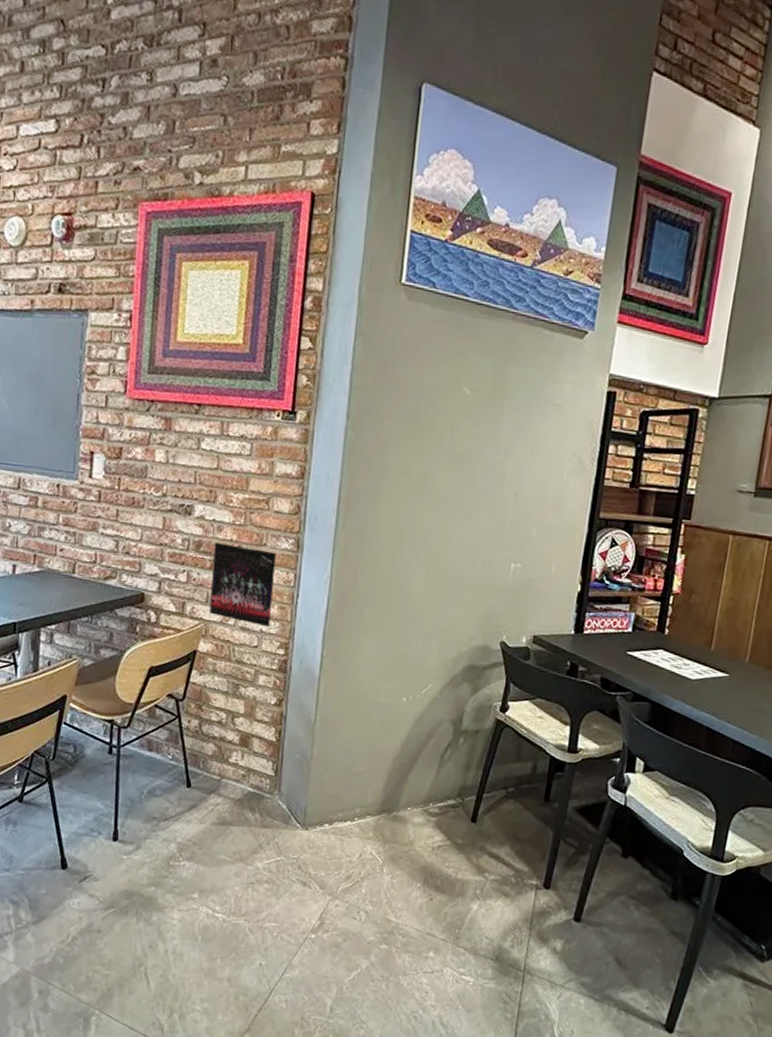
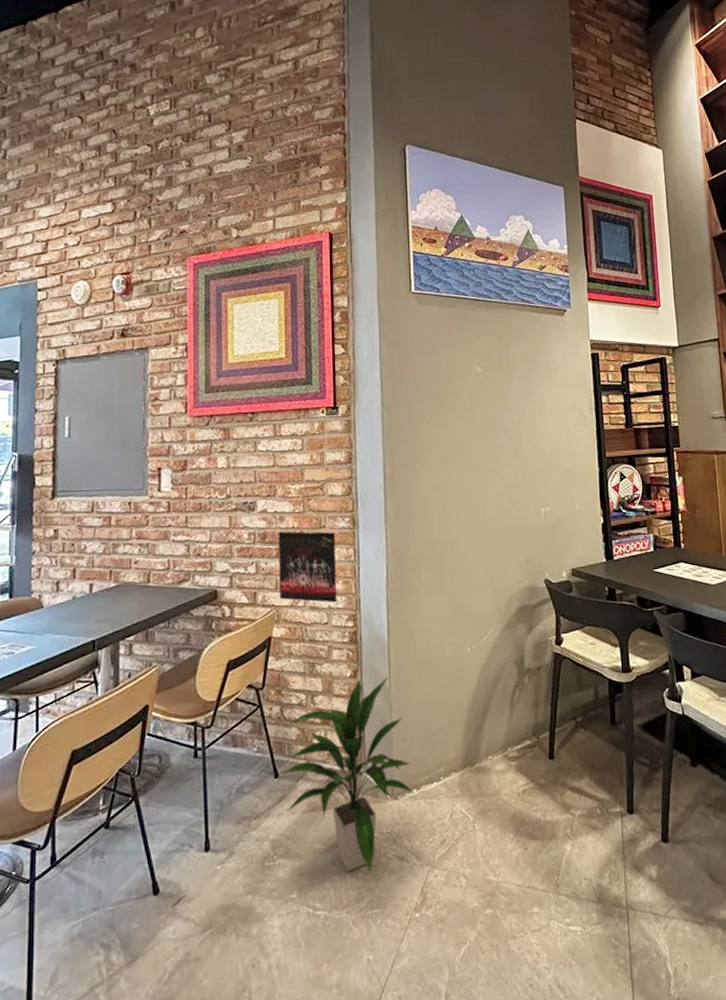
indoor plant: none [192,708,326,890] -> present [279,676,414,872]

